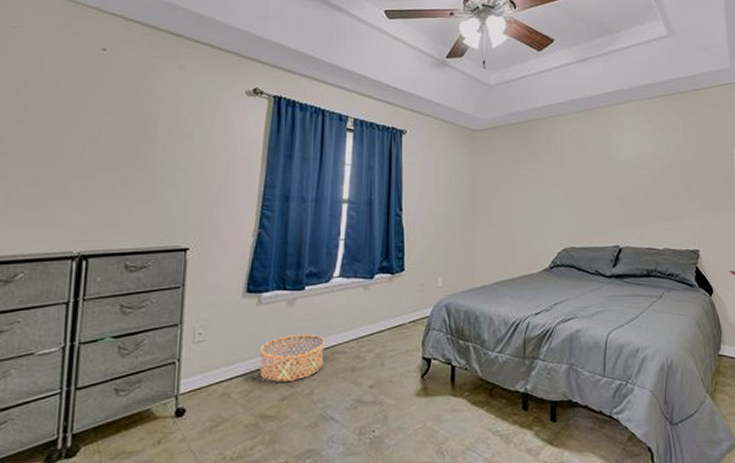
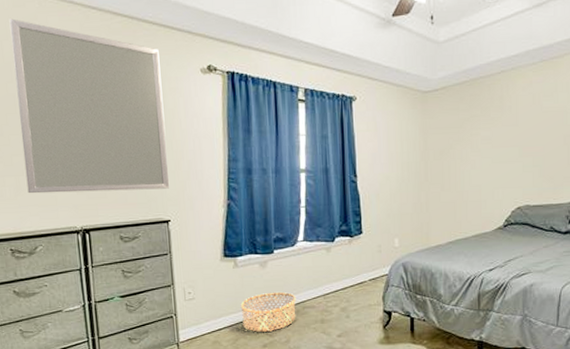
home mirror: none [19,23,202,213] -> present [9,18,169,194]

